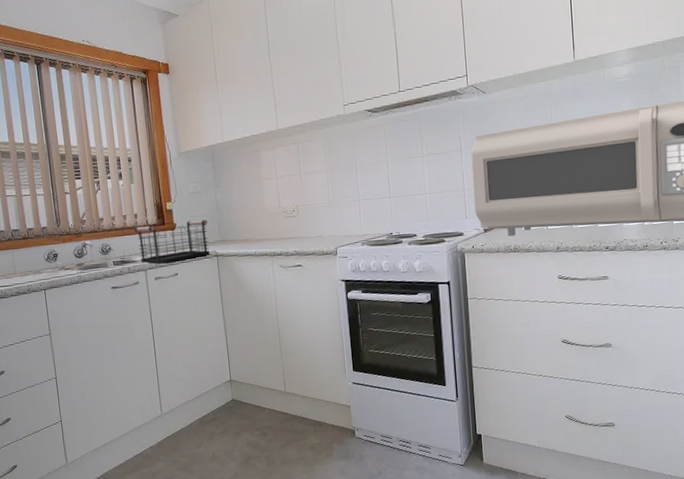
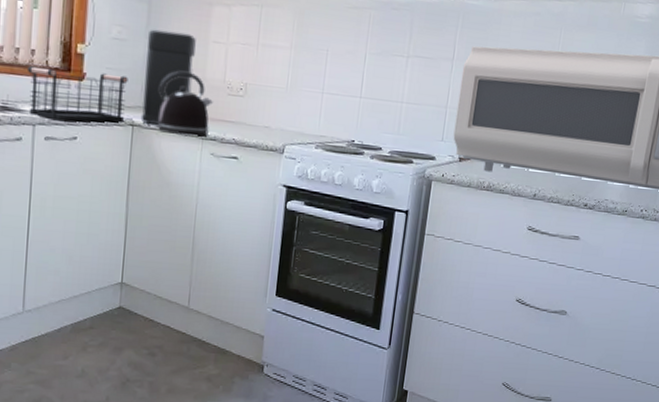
coffee maker: none [215,177,256,253] -> present [140,29,196,125]
kettle: none [232,206,275,257] -> present [155,70,213,137]

